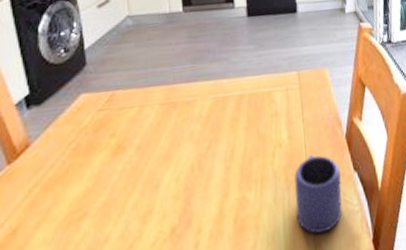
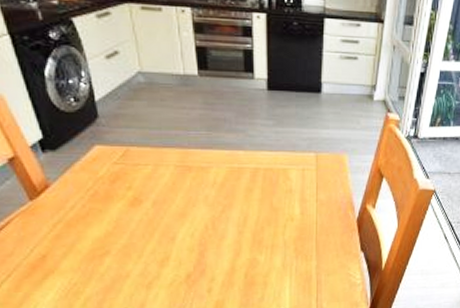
mug: present [293,155,342,234] -> none [302,232,347,297]

